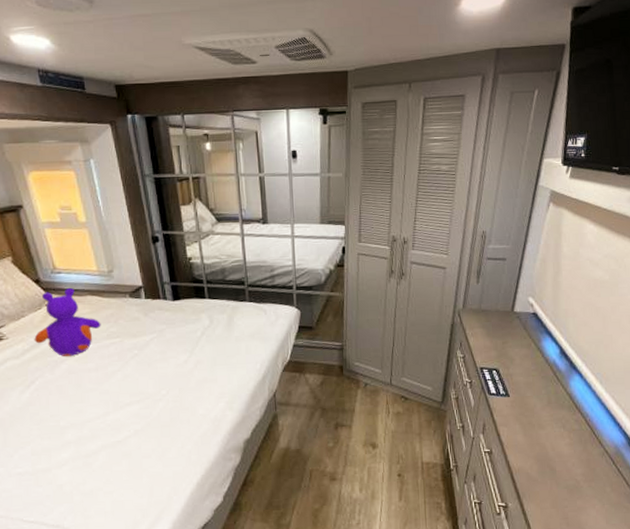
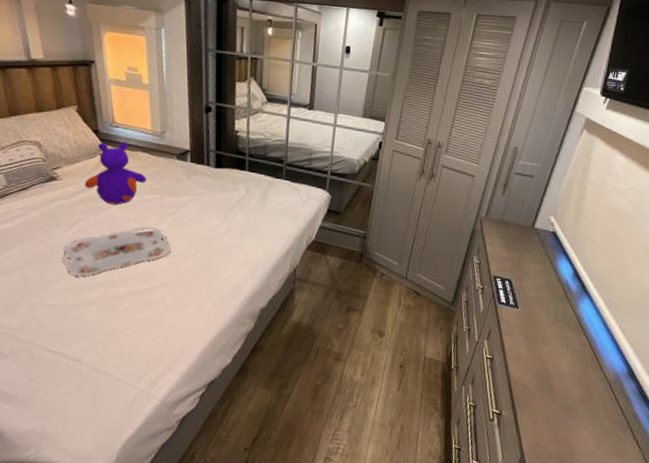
serving tray: none [23,373,139,438] -> present [62,226,171,276]

